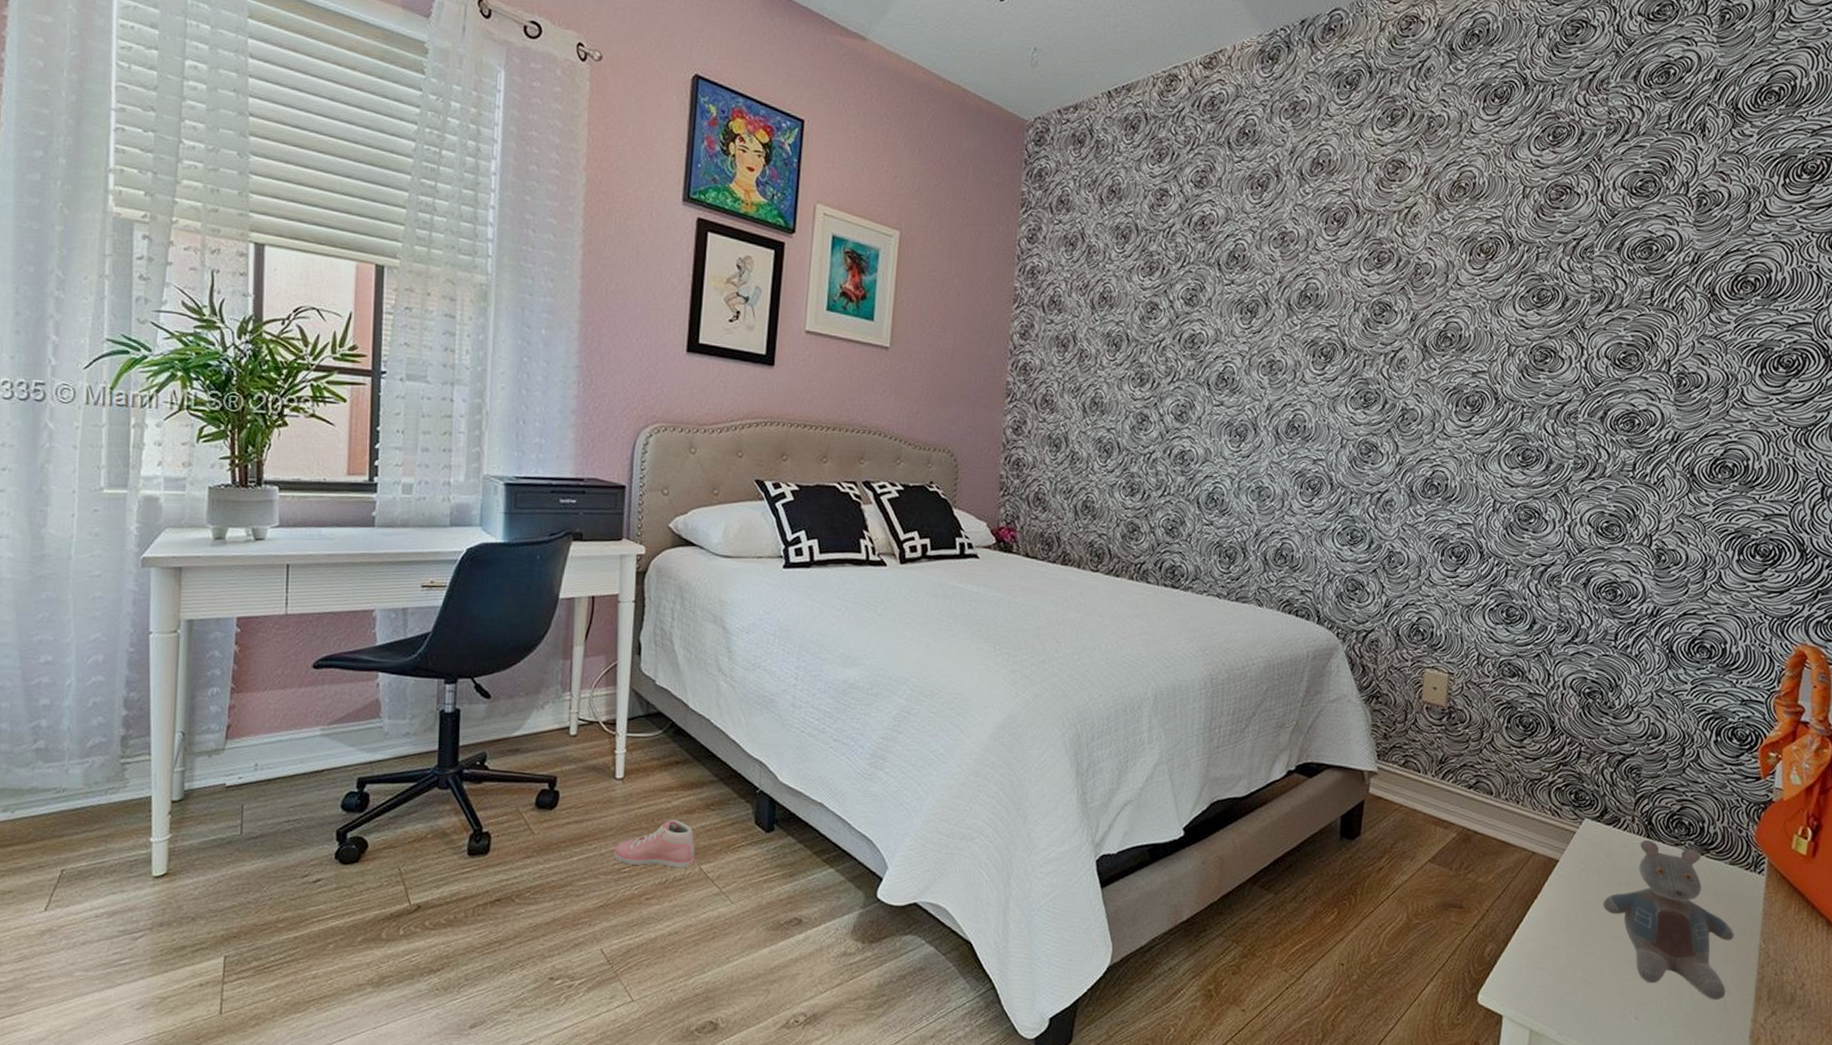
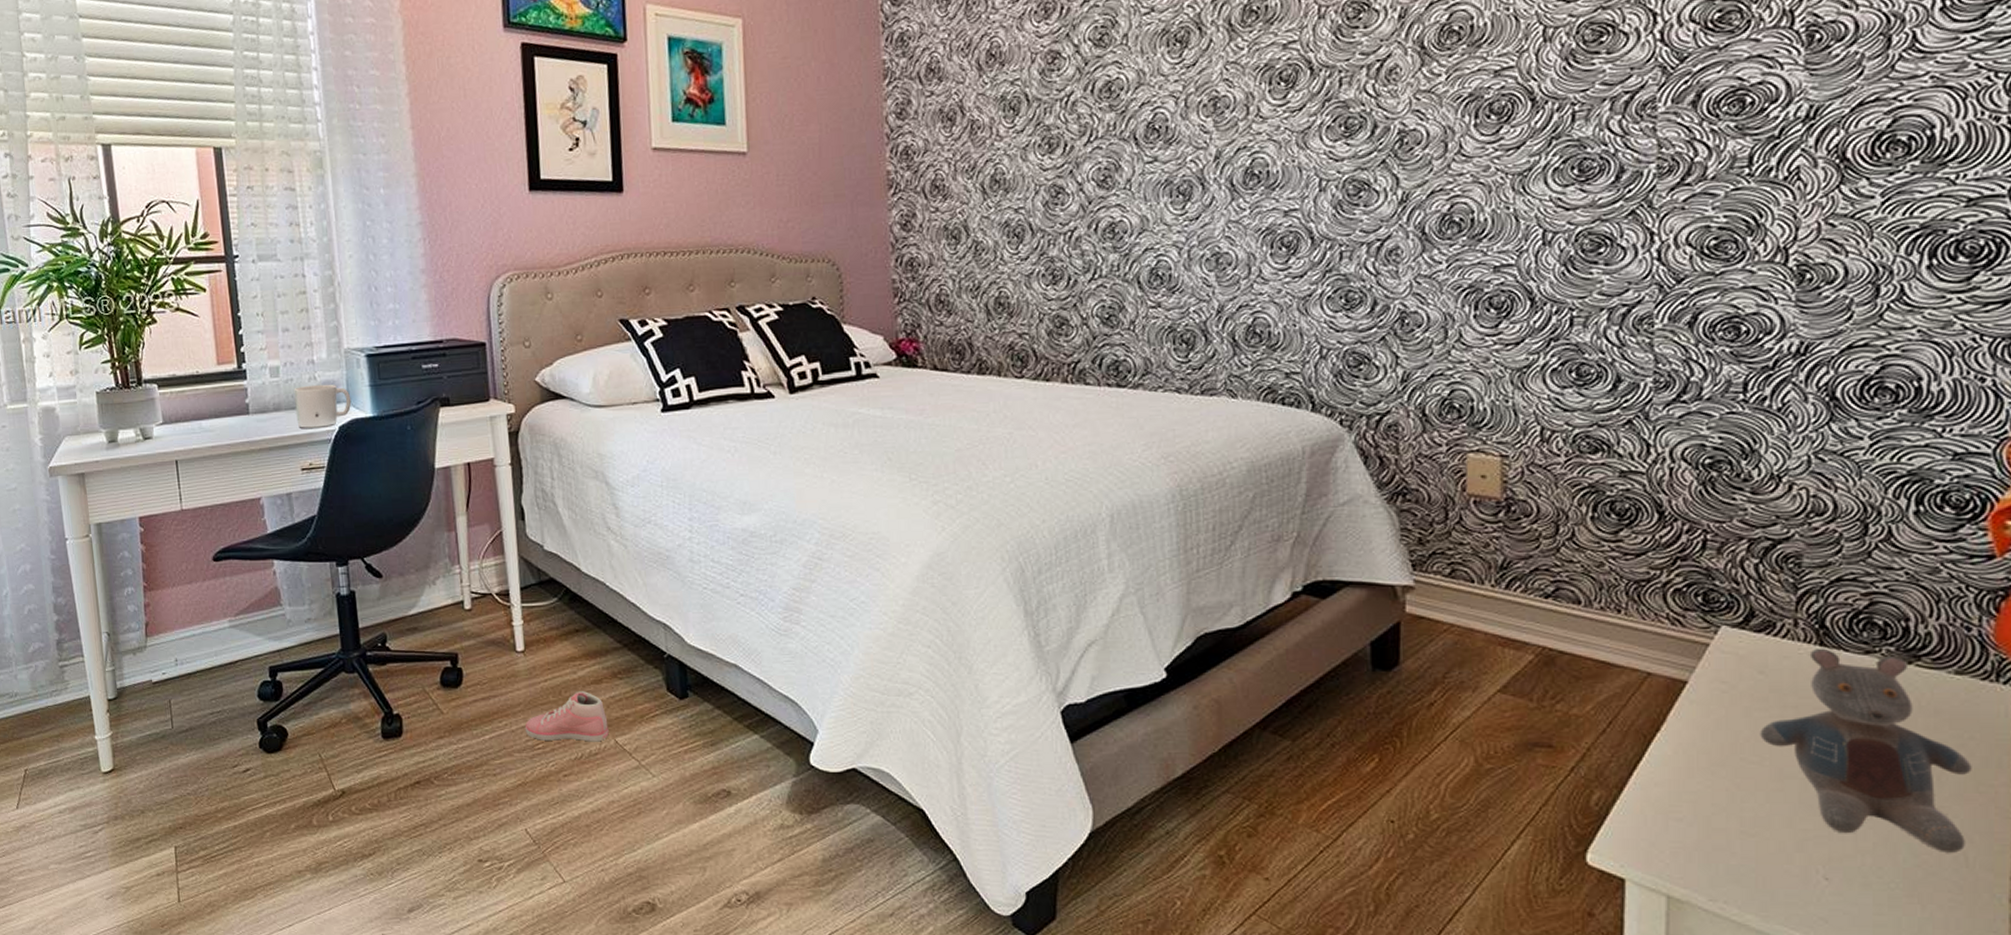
mug: none [424,505,484,549] -> present [294,384,352,429]

